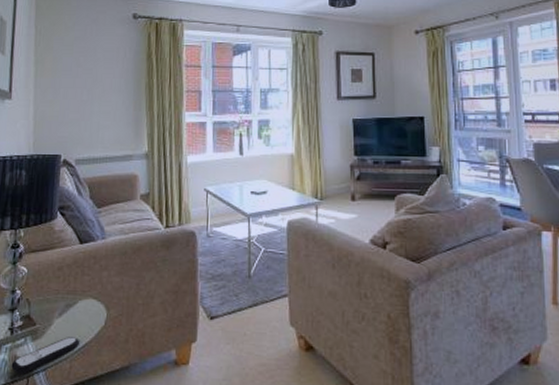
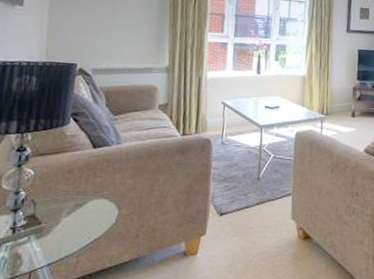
remote control: present [11,337,80,375] -> none [11,234,89,270]

